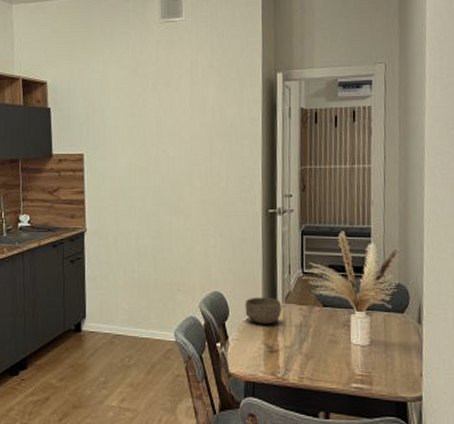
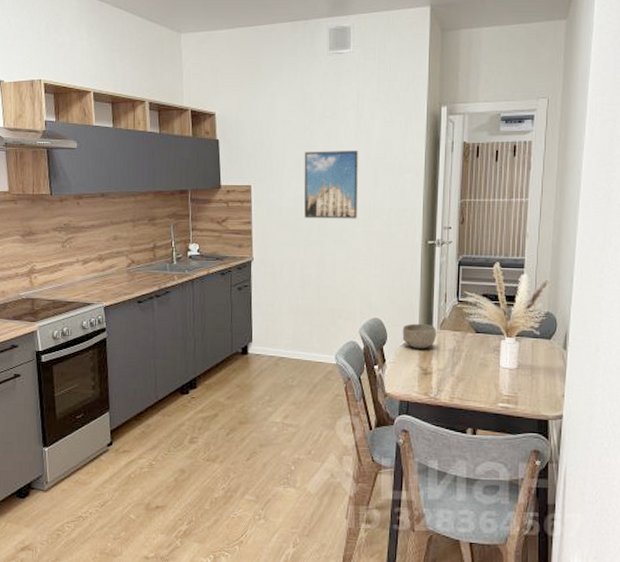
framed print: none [138,117,194,188] -> present [304,150,358,219]

